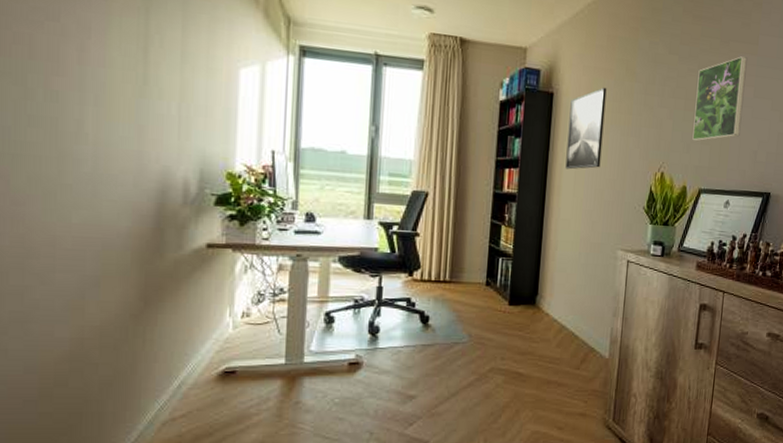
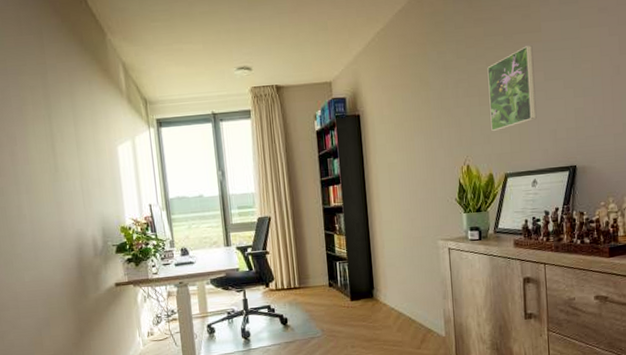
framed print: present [565,87,607,170] -> none [376,101,411,178]

